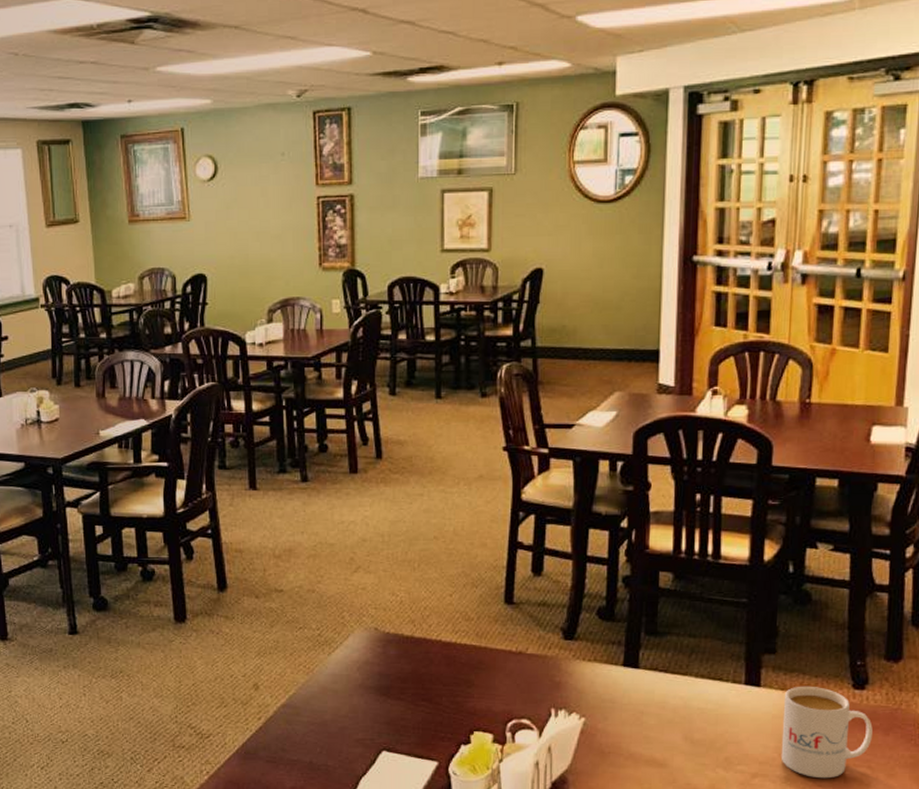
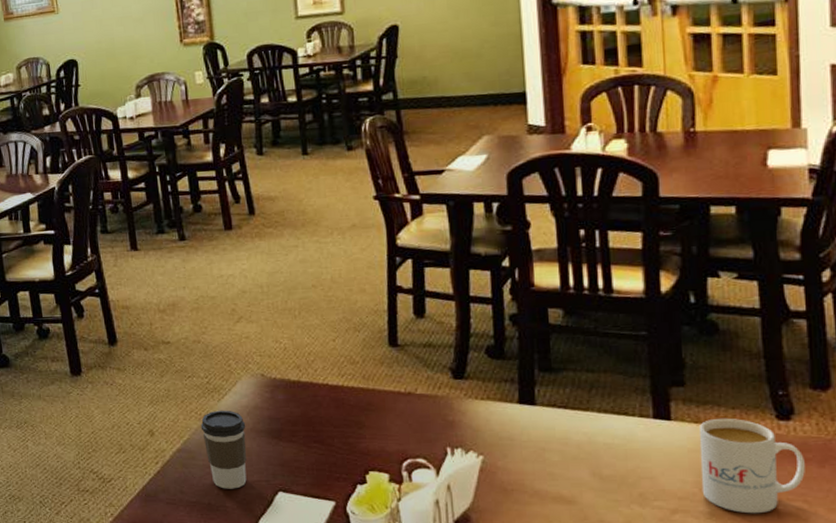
coffee cup: none [308,664,355,747] -> present [200,410,247,489]

